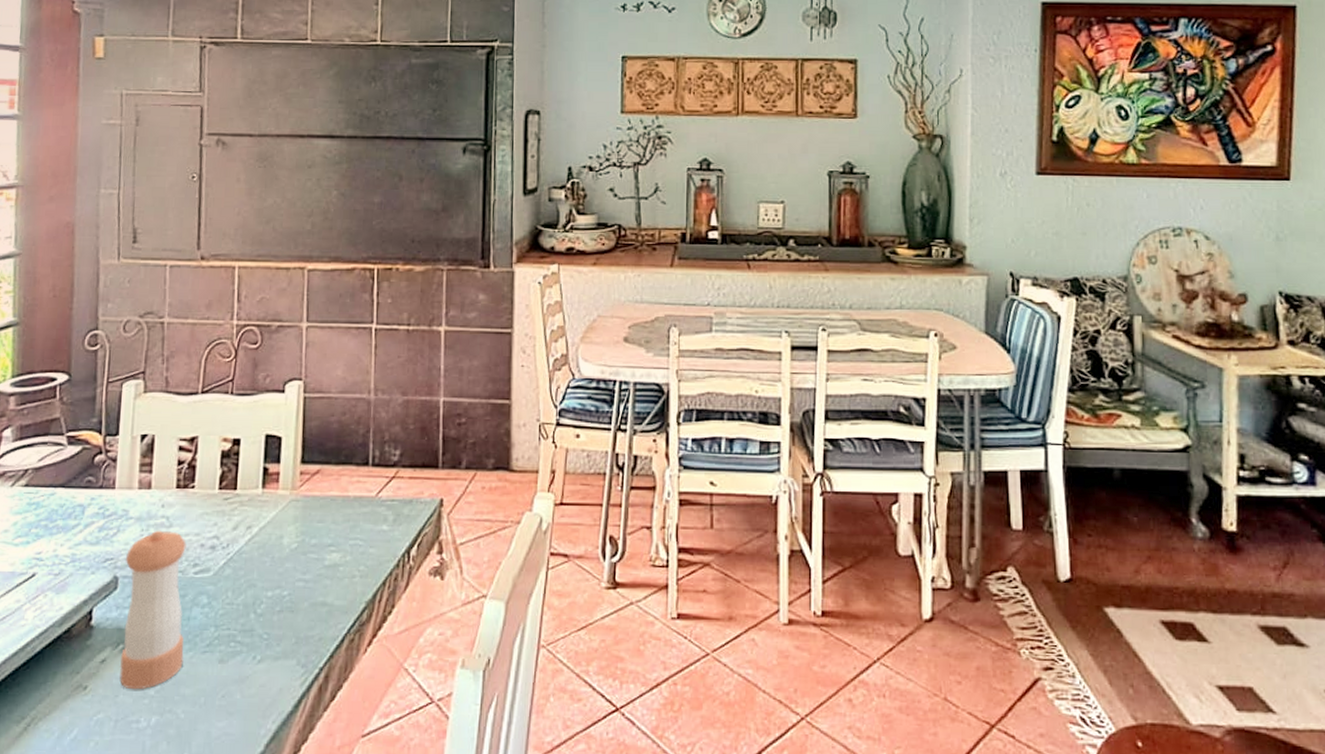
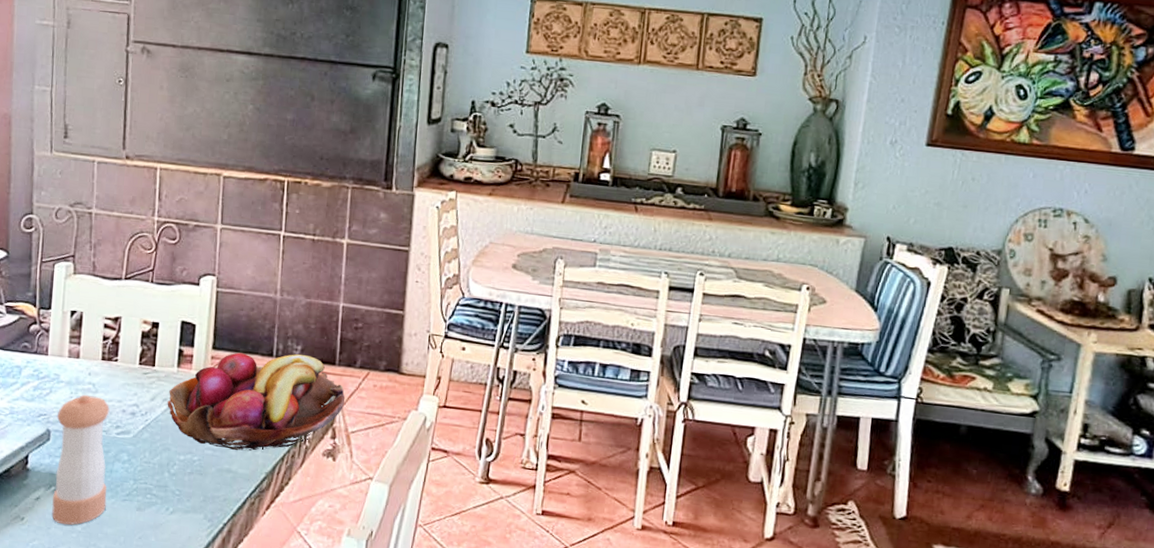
fruit basket: none [251,460,451,578] -> present [167,352,346,451]

